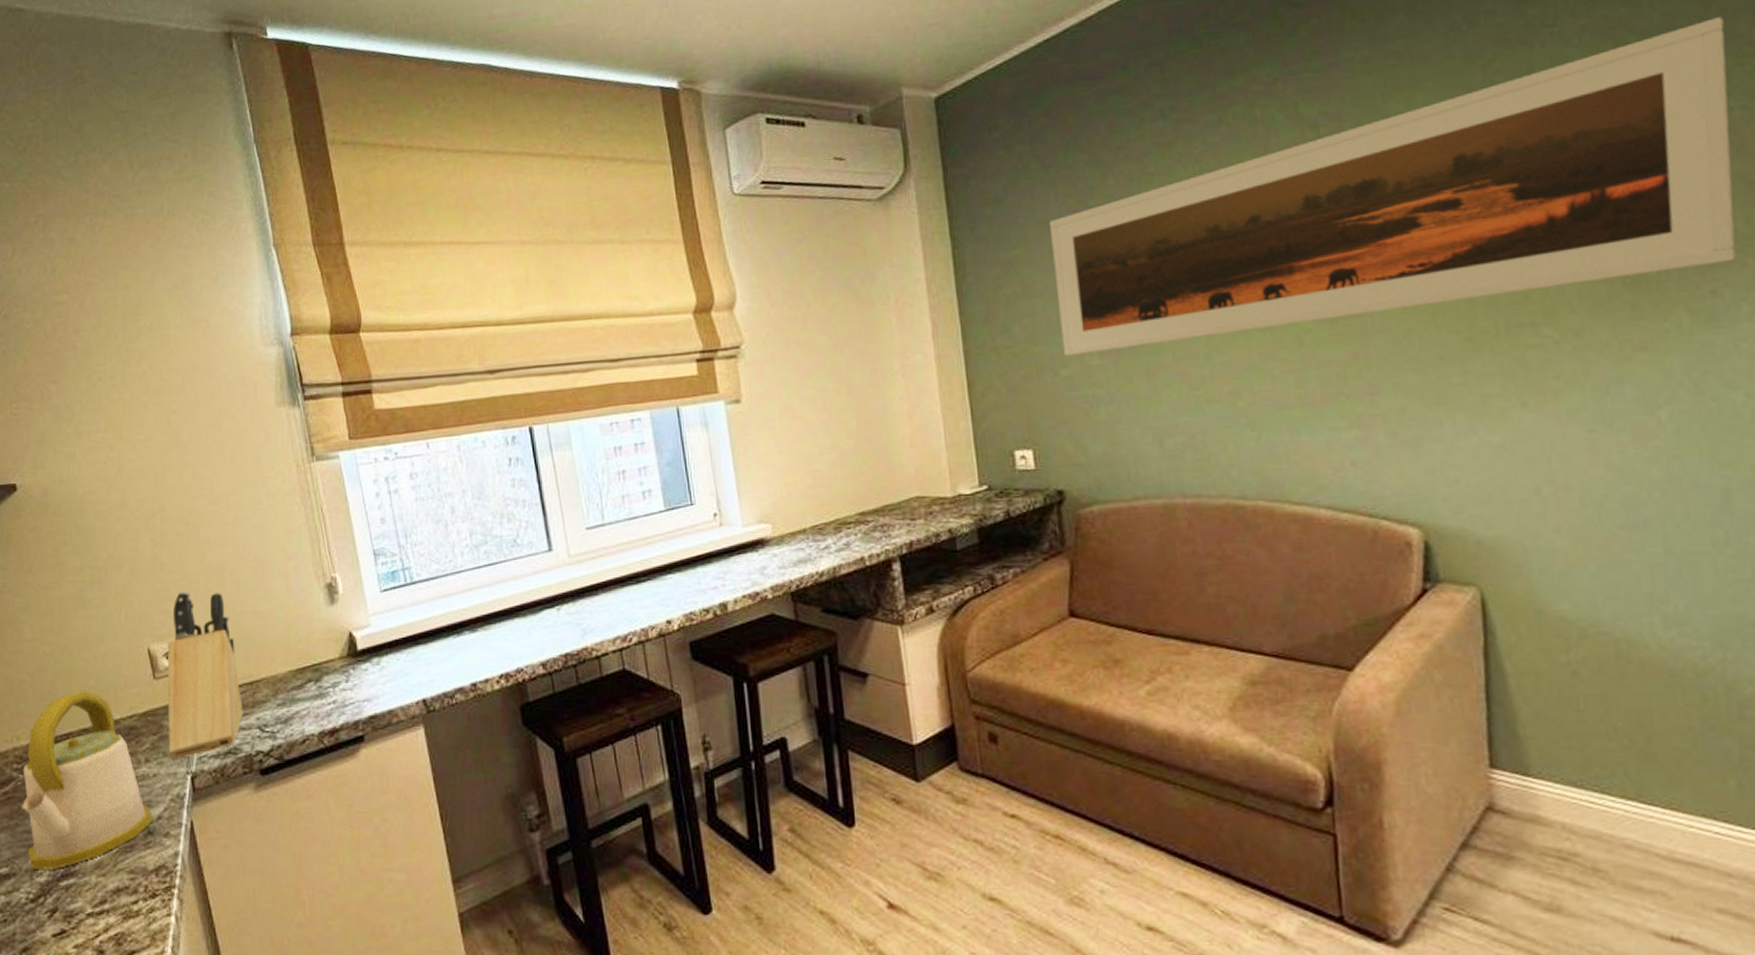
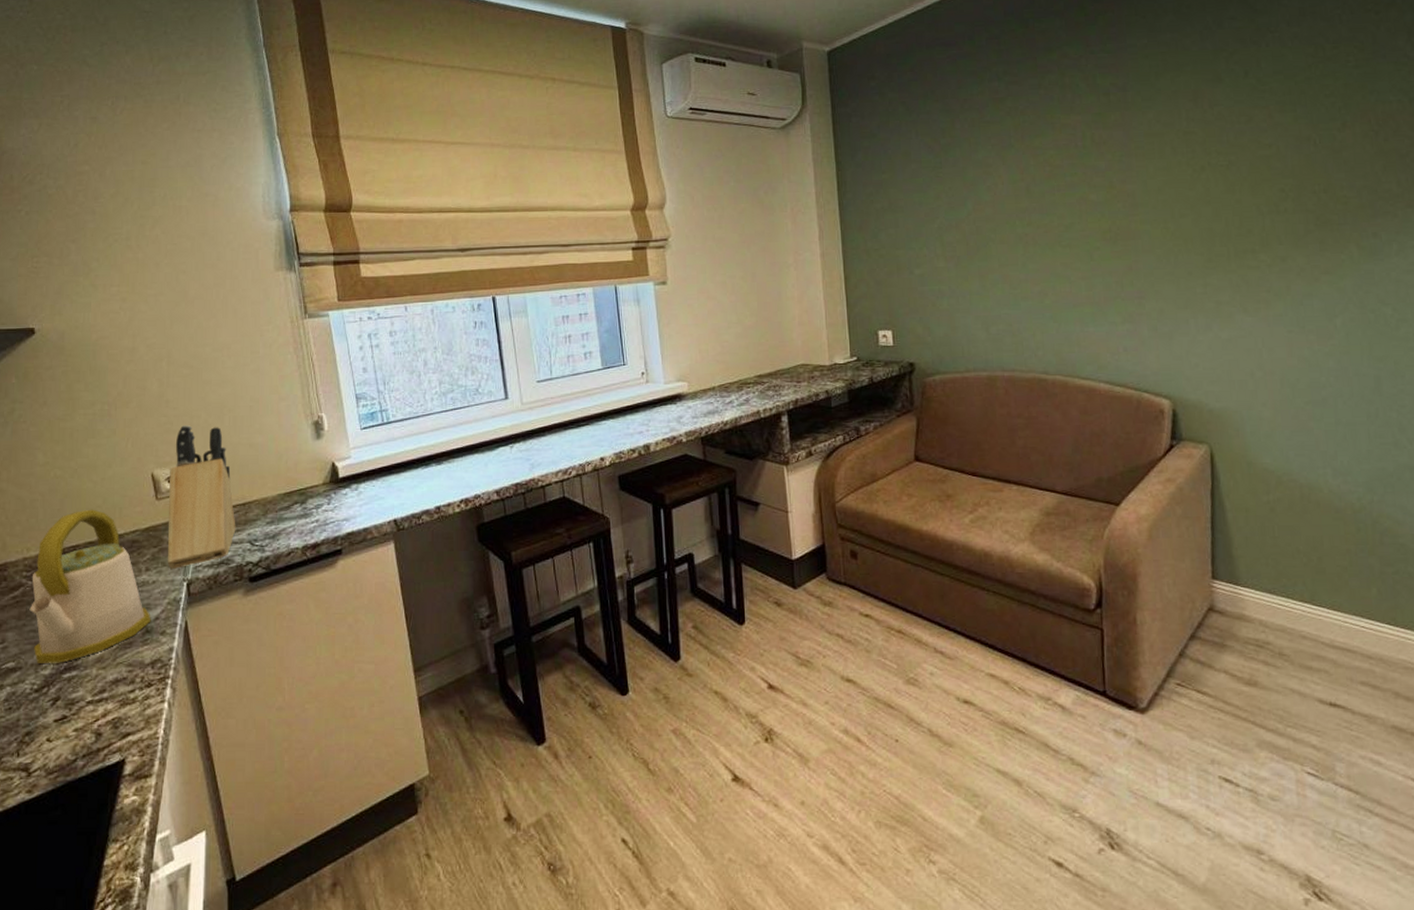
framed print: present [1050,17,1736,356] -> none [911,35,1390,258]

